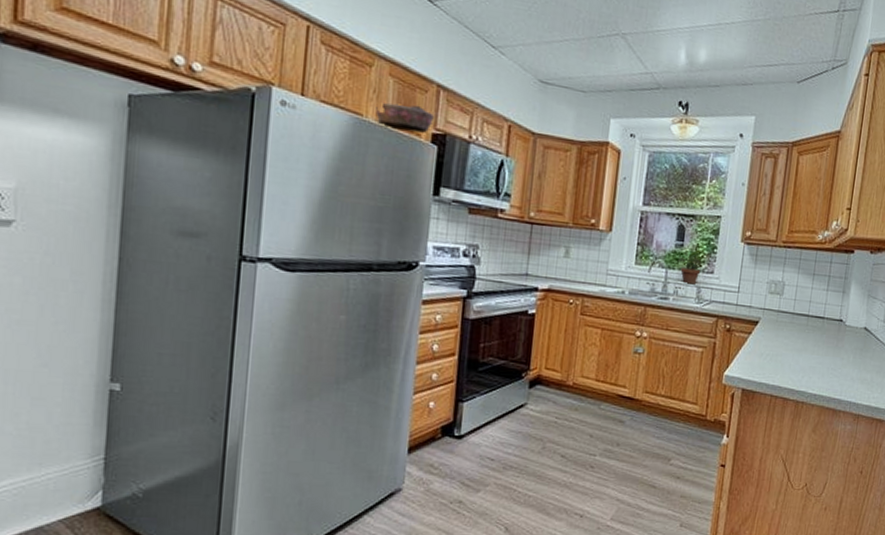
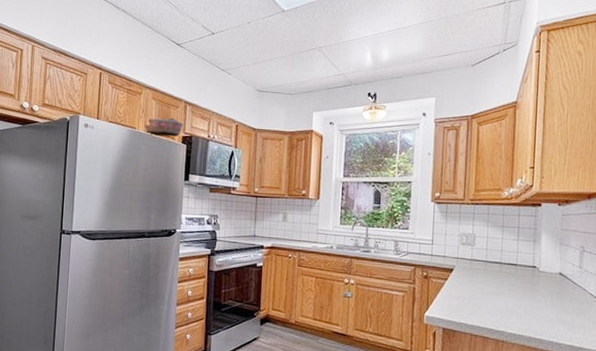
potted plant: present [677,249,703,285] -> none [376,210,398,239]

